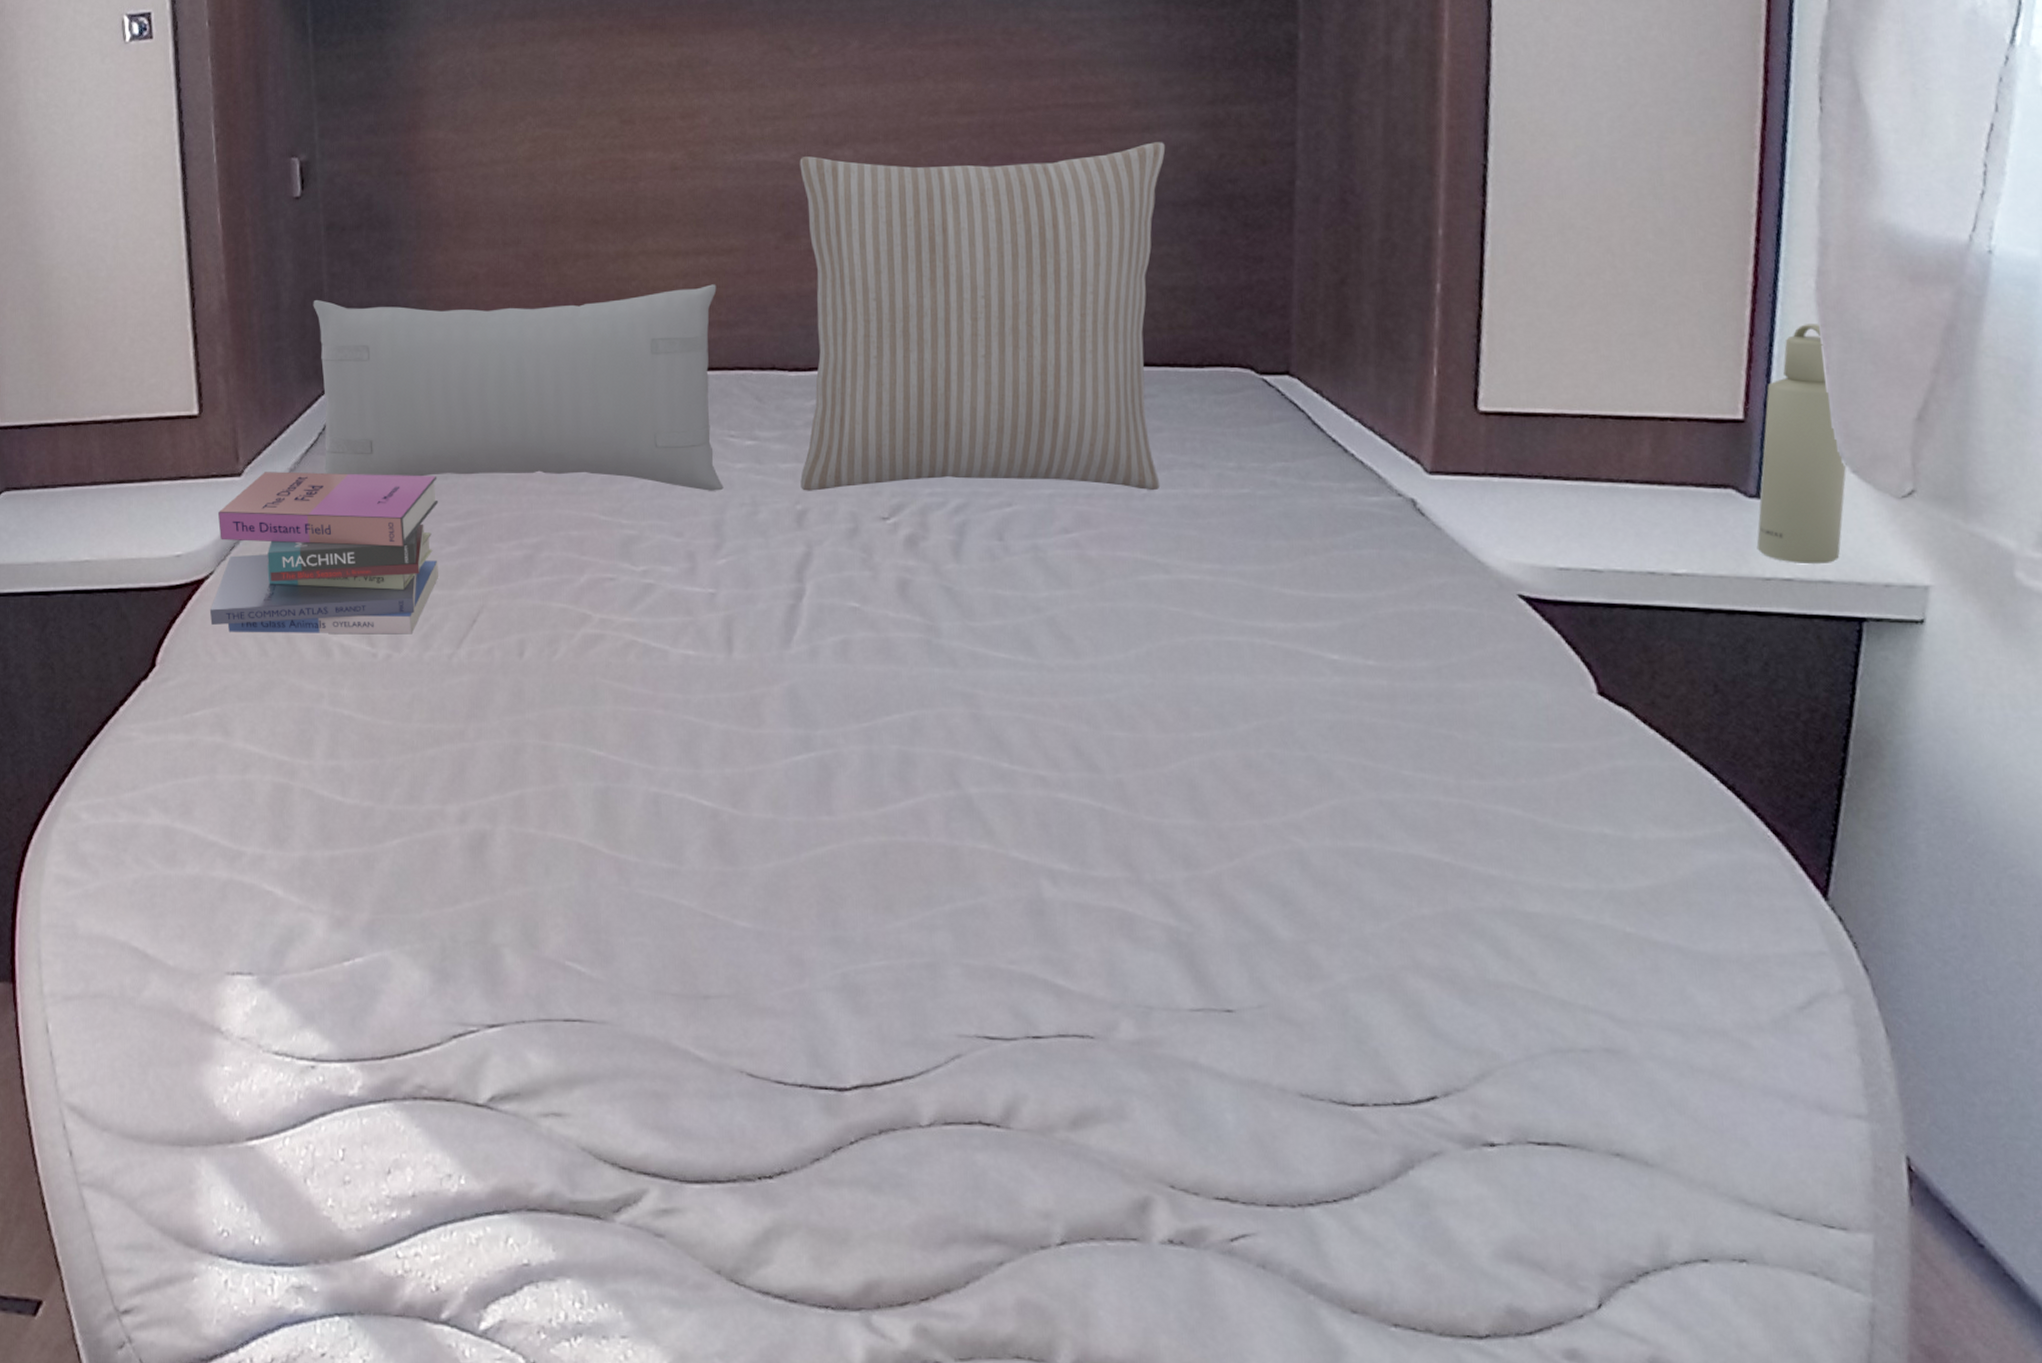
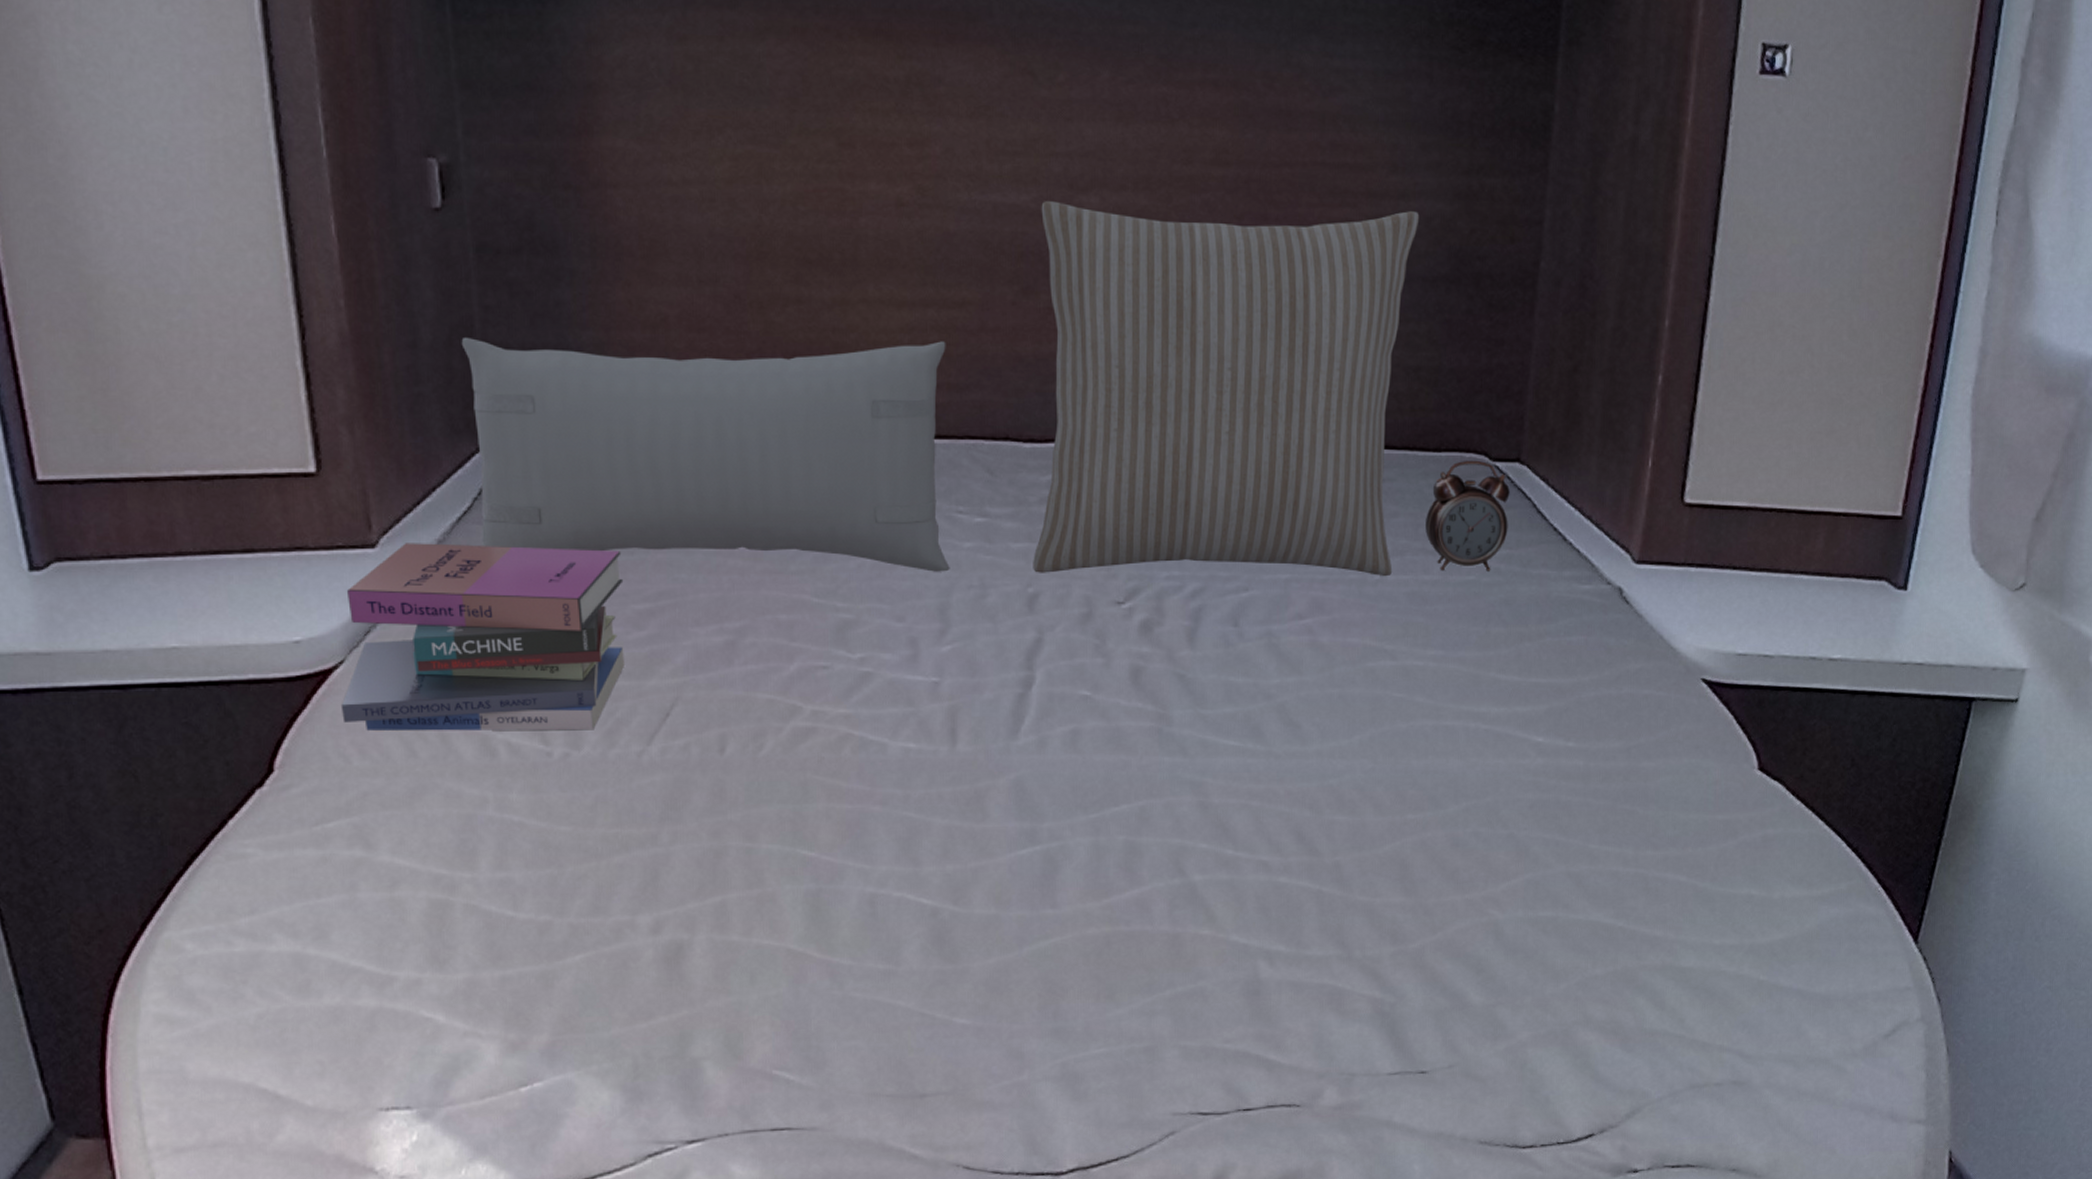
alarm clock: none [1192,374,1282,485] -> present [1426,460,1510,571]
bottle: present [1756,324,1847,565] -> none [1898,428,1977,650]

